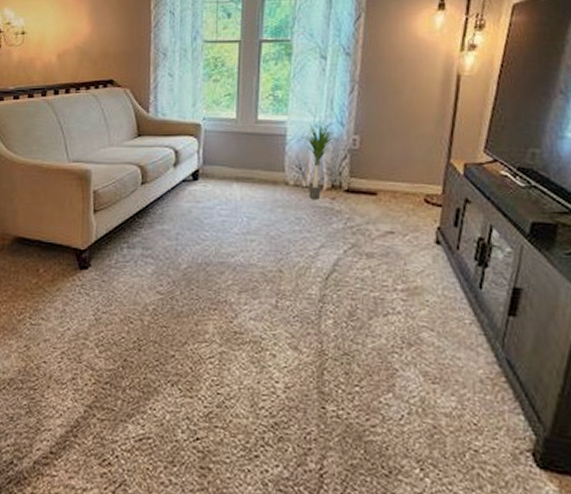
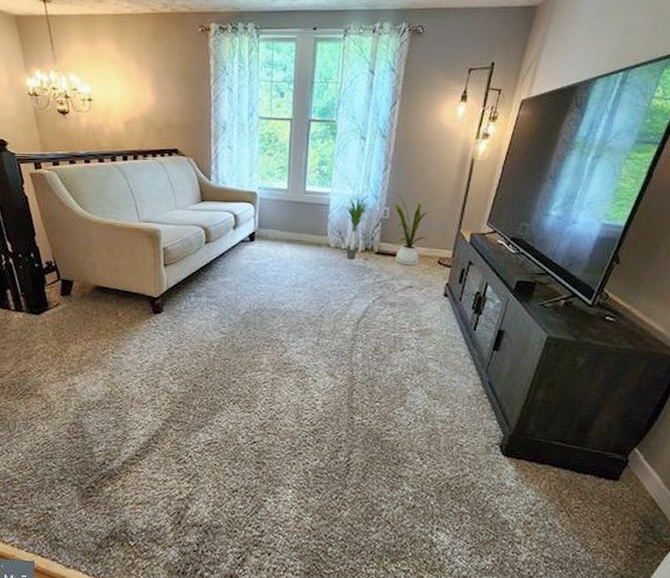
house plant: none [362,118,411,206] -> present [393,192,431,266]

